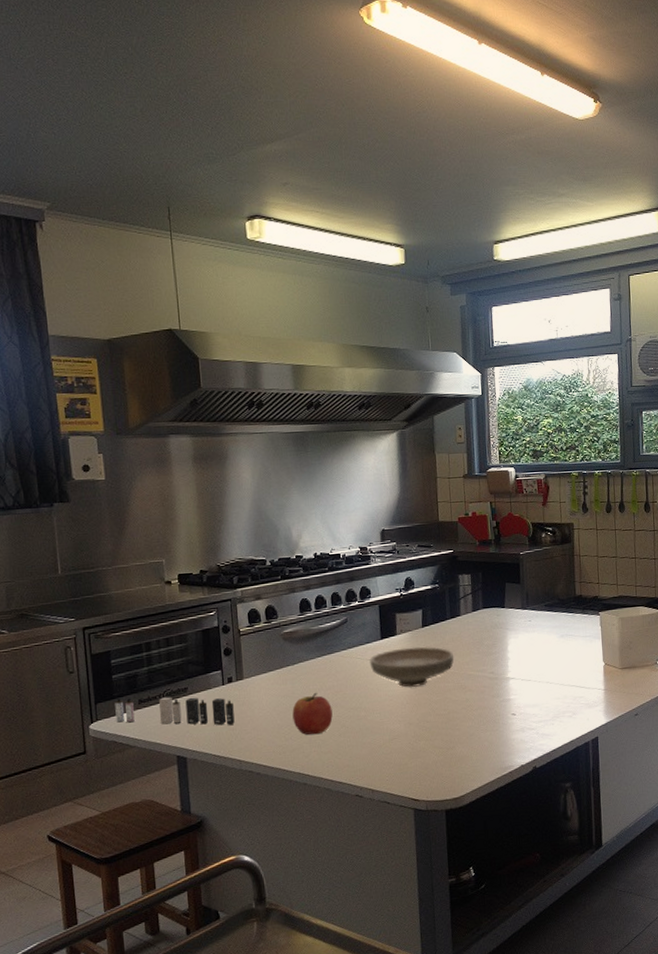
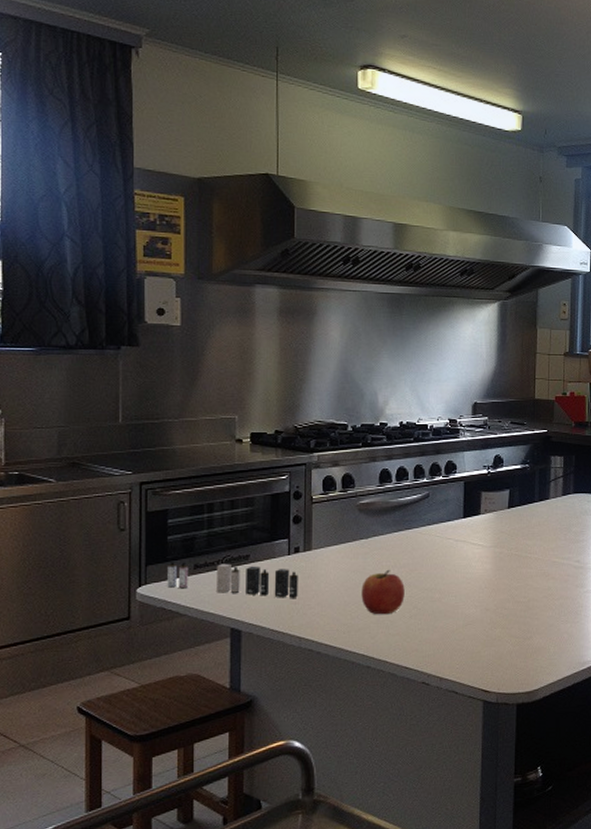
bowl: present [369,646,454,688] -> none [449,528,539,572]

